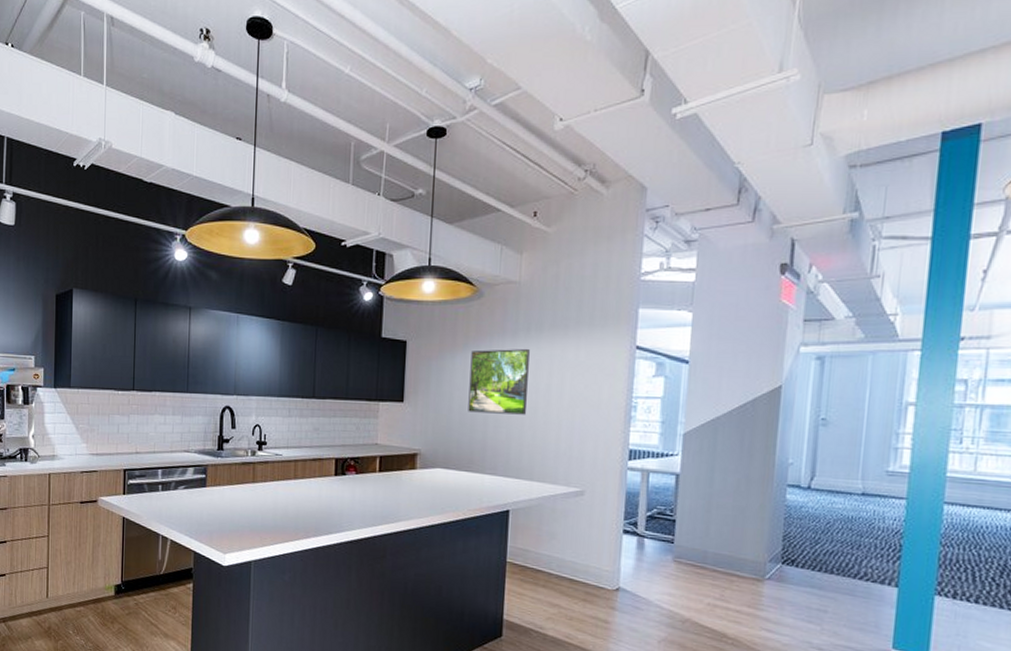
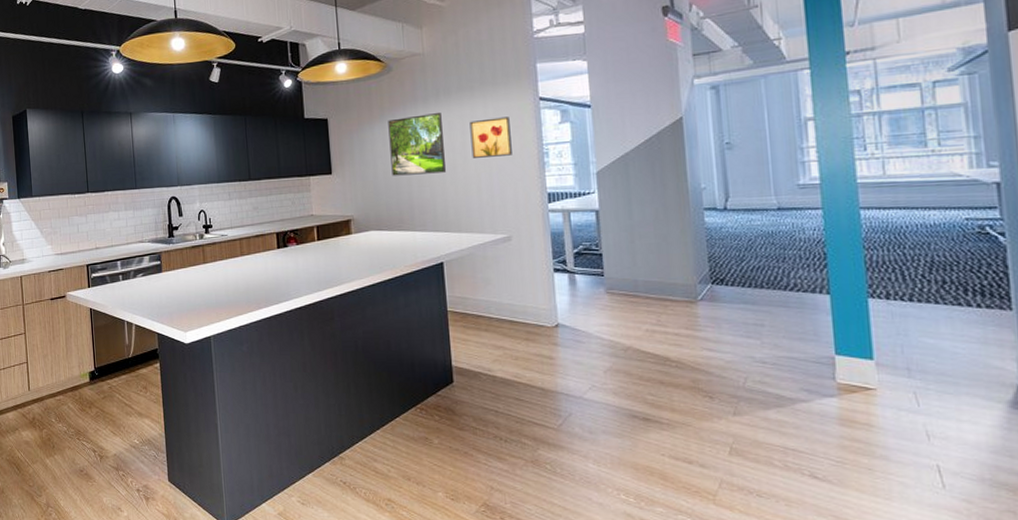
wall art: none [556,362,601,405] -> present [469,116,512,158]

